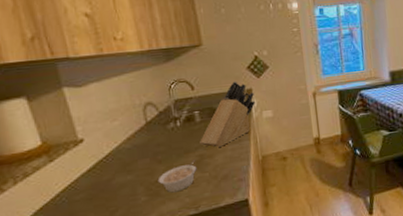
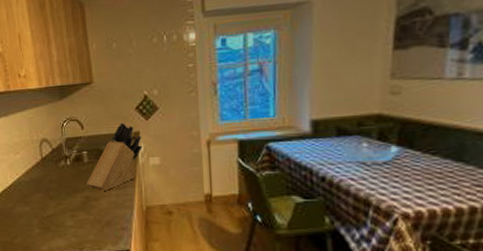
legume: present [157,160,197,193] -> none [49,201,83,230]

